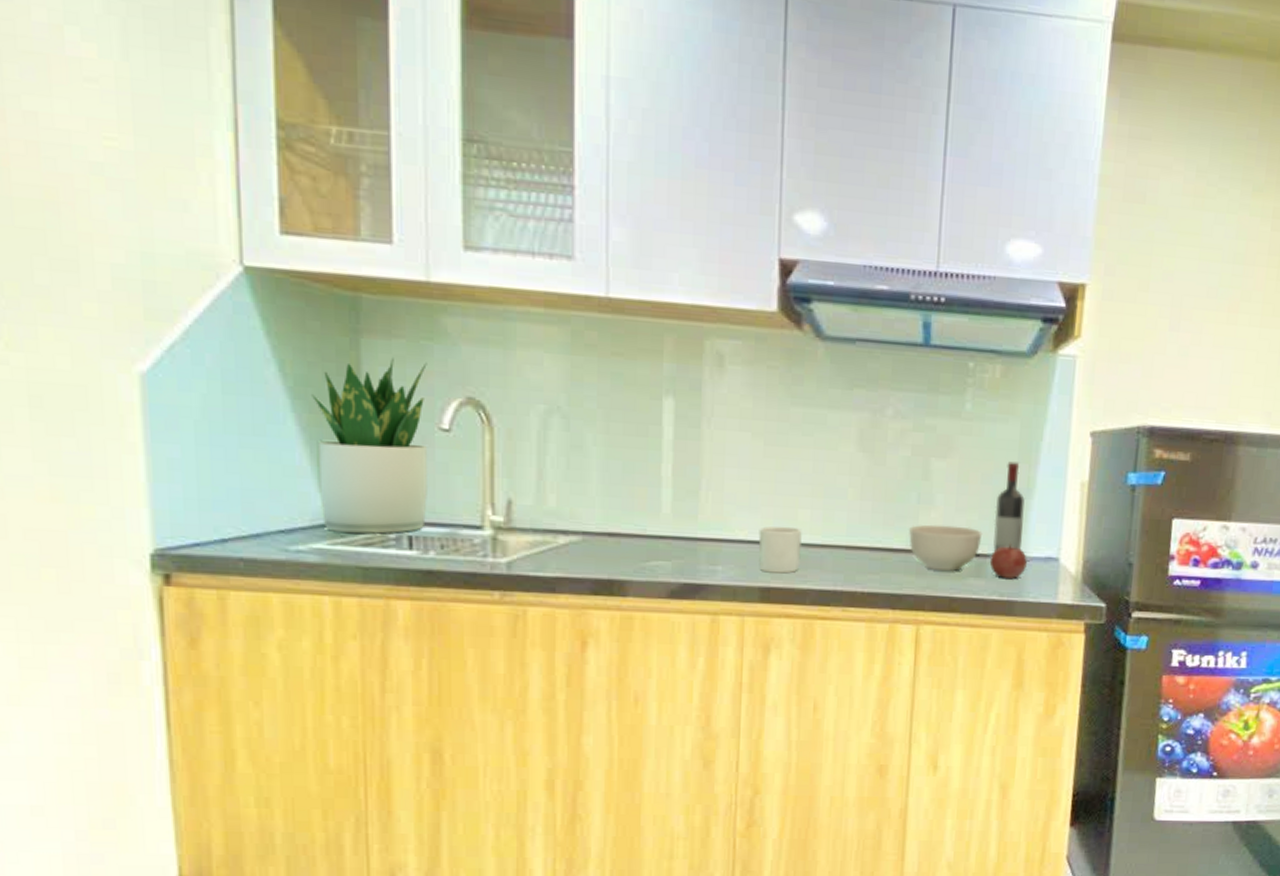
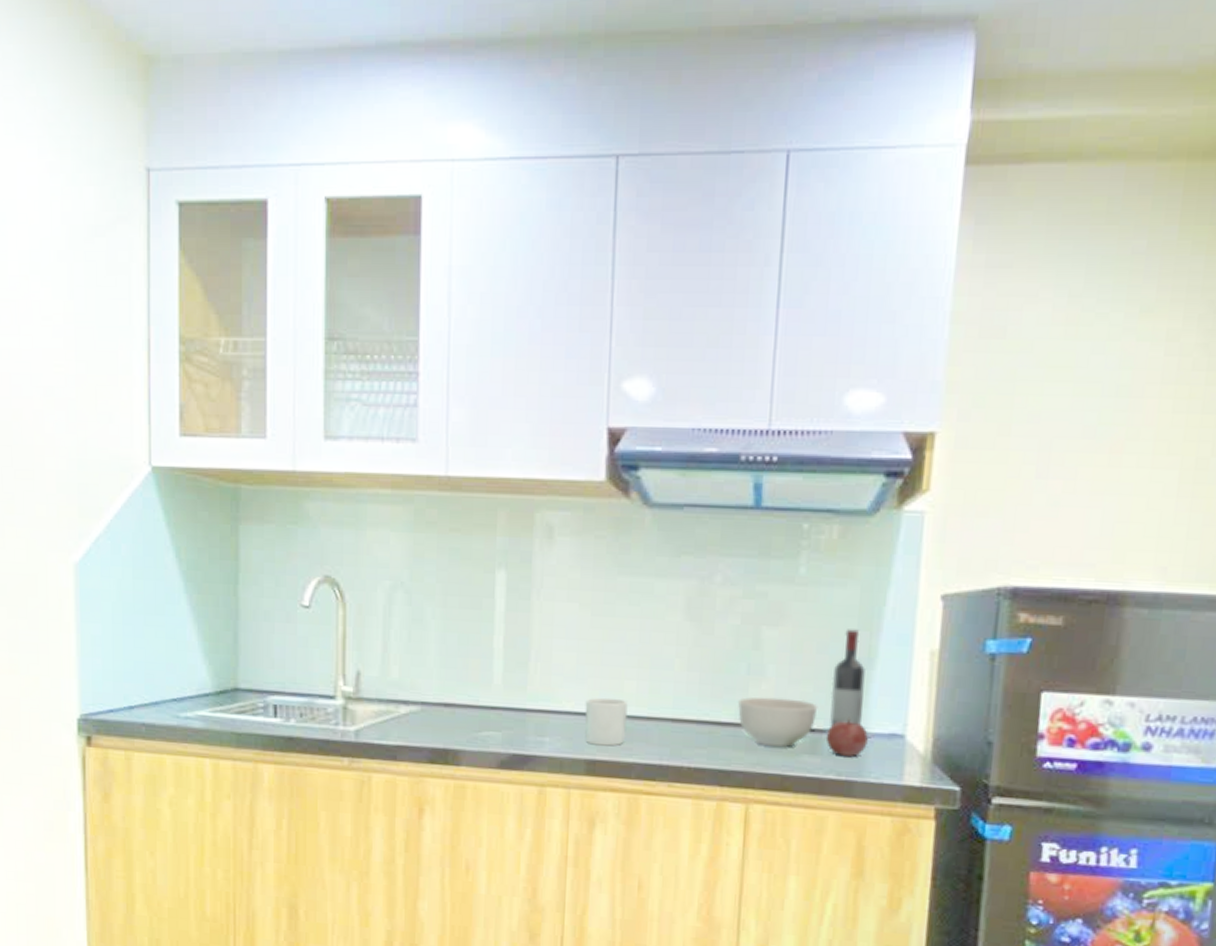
planter: present [312,357,427,534] -> none [200,541,292,703]

